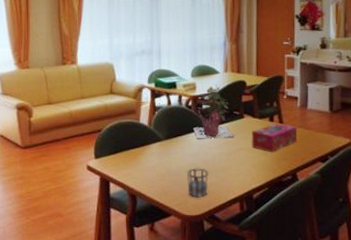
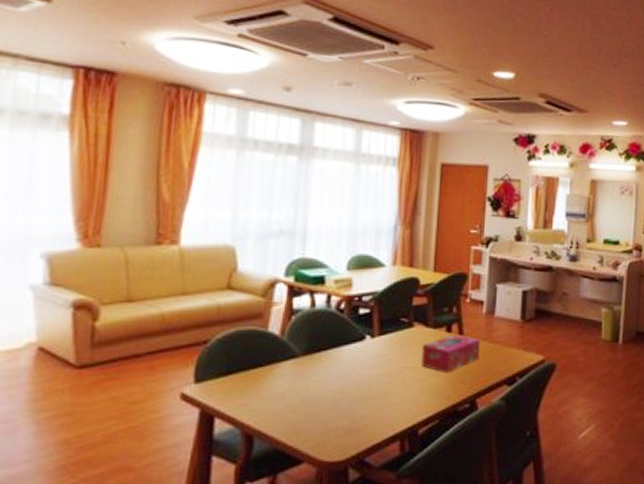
cup: present [187,168,209,197] -> none [330,395,361,435]
potted flower: present [193,84,234,139] -> none [344,281,399,355]

